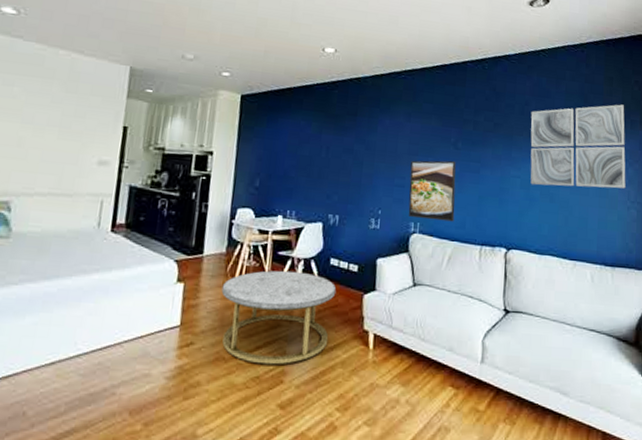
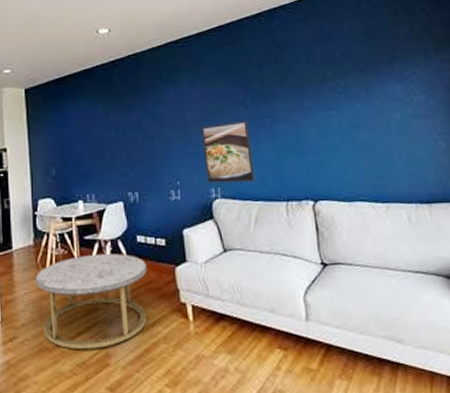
wall art: present [530,104,626,189] -> none [316,35,430,132]

